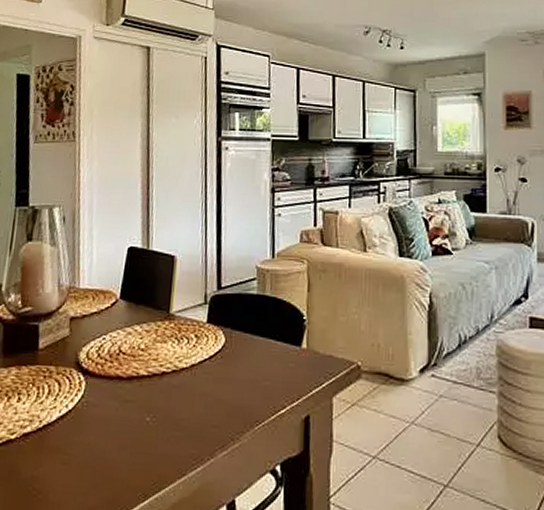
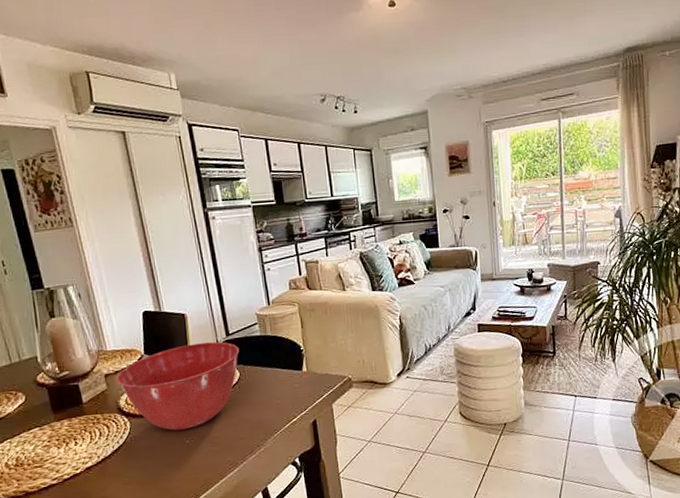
mixing bowl: none [82,294,229,403] -> present [116,341,239,431]

